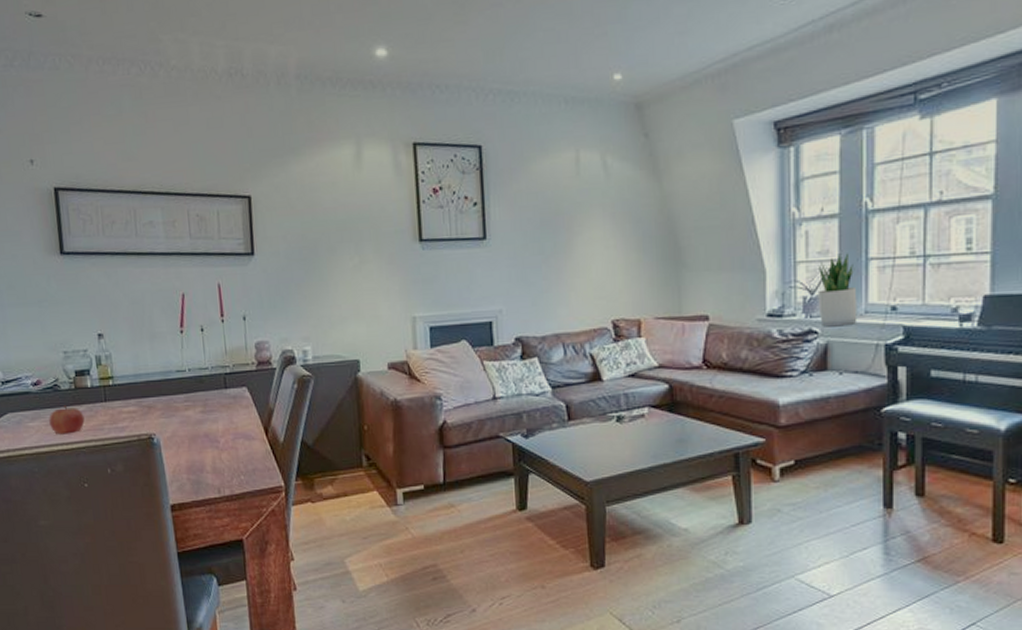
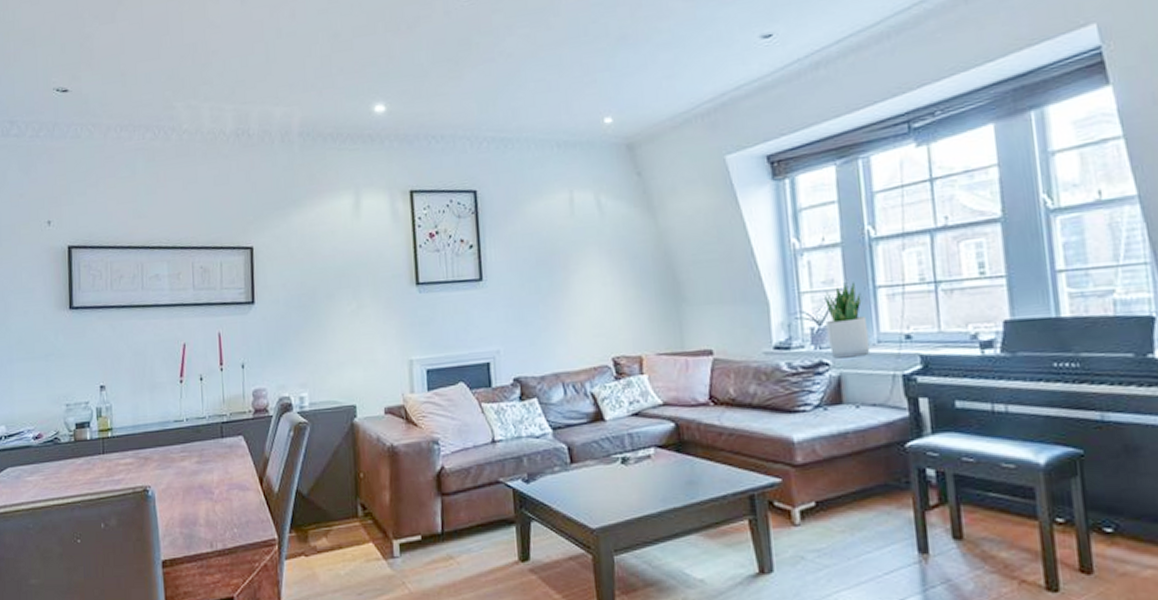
fruit: present [49,405,85,435] -> none [47,458,82,489]

